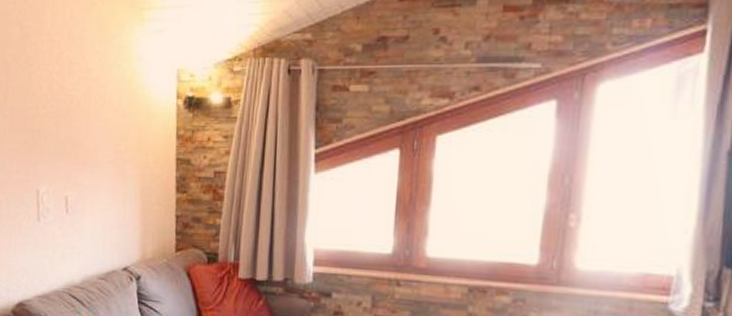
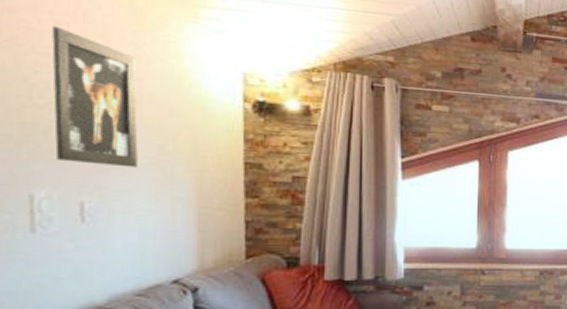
wall art: none [49,45,102,166] -> present [52,26,138,168]

